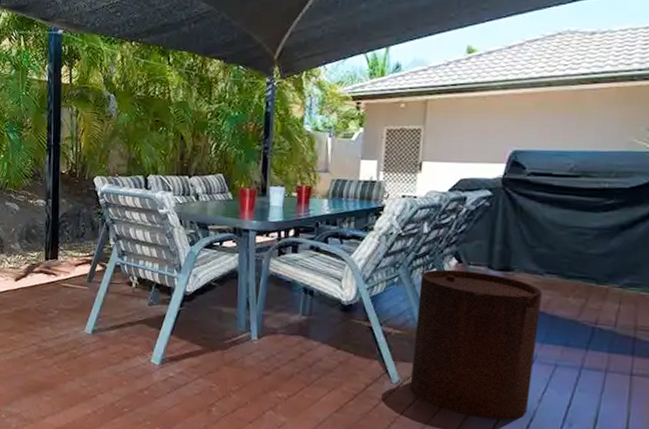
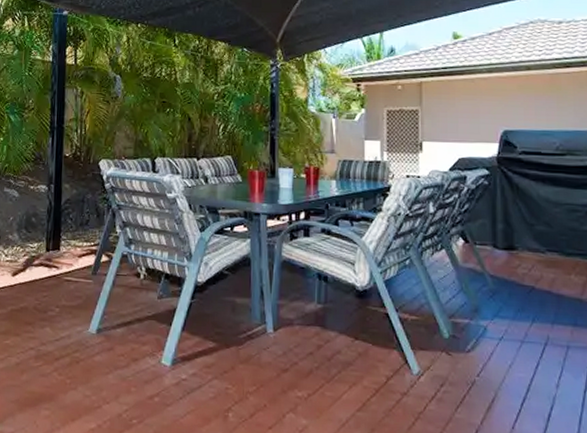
trash can: present [410,269,542,421] -> none [430,249,548,410]

